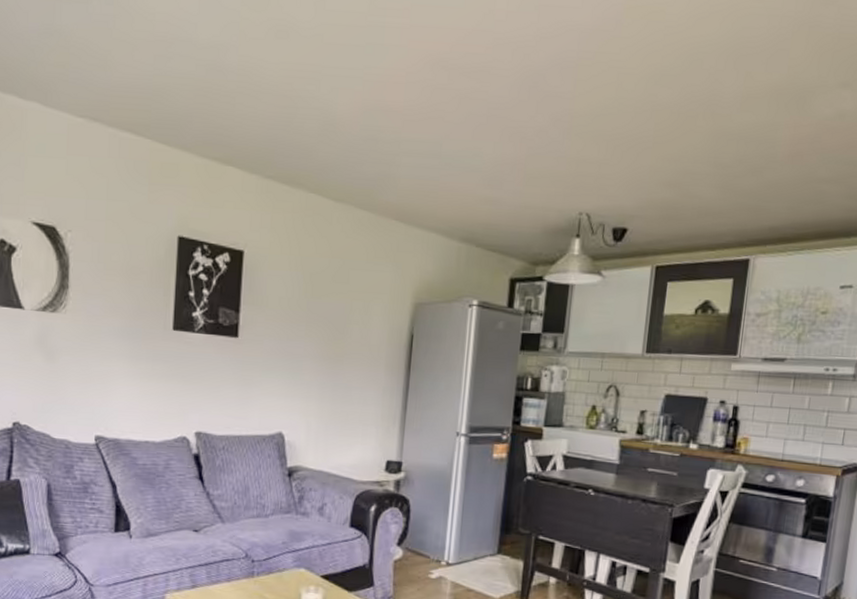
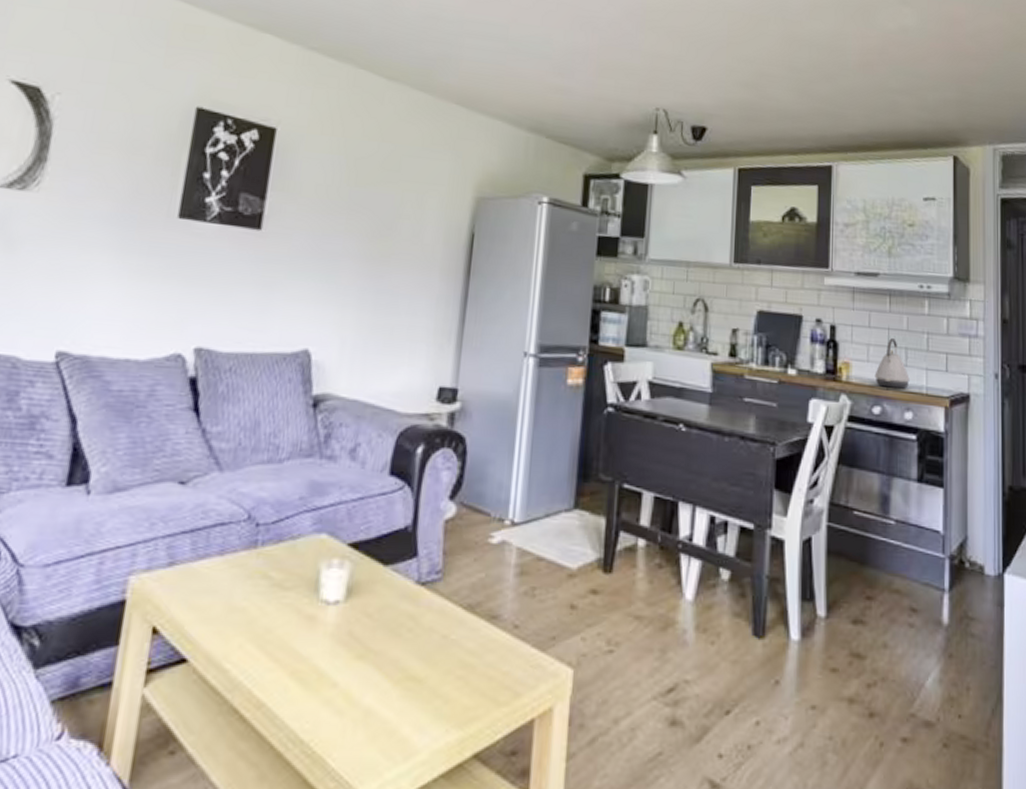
kettle: none [771,416,805,461] -> present [874,338,910,390]

